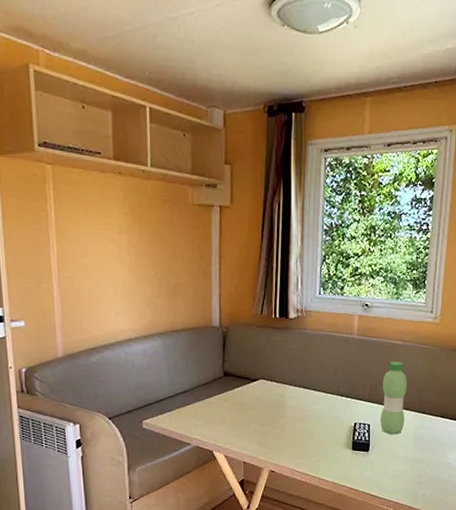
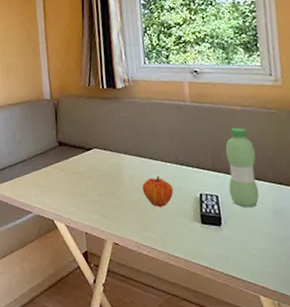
fruit: none [302,407,331,436] -> present [141,176,174,207]

